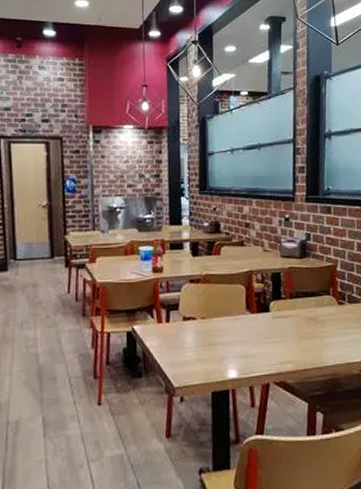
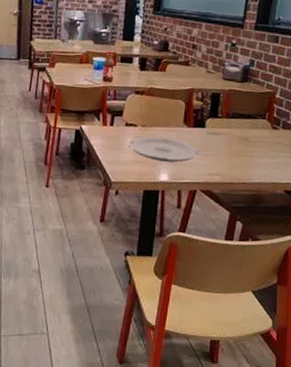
plate: none [189,328,267,356] -> present [128,136,199,163]

